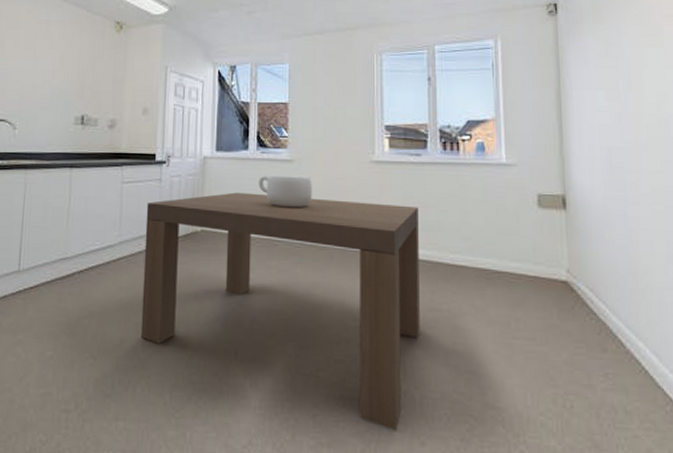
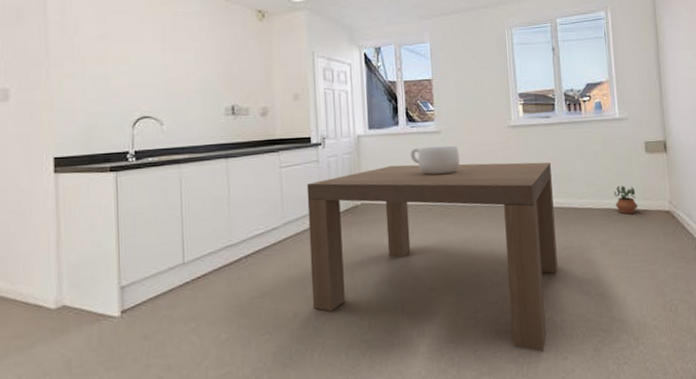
potted plant: none [495,243,526,280] -> present [614,185,638,214]

